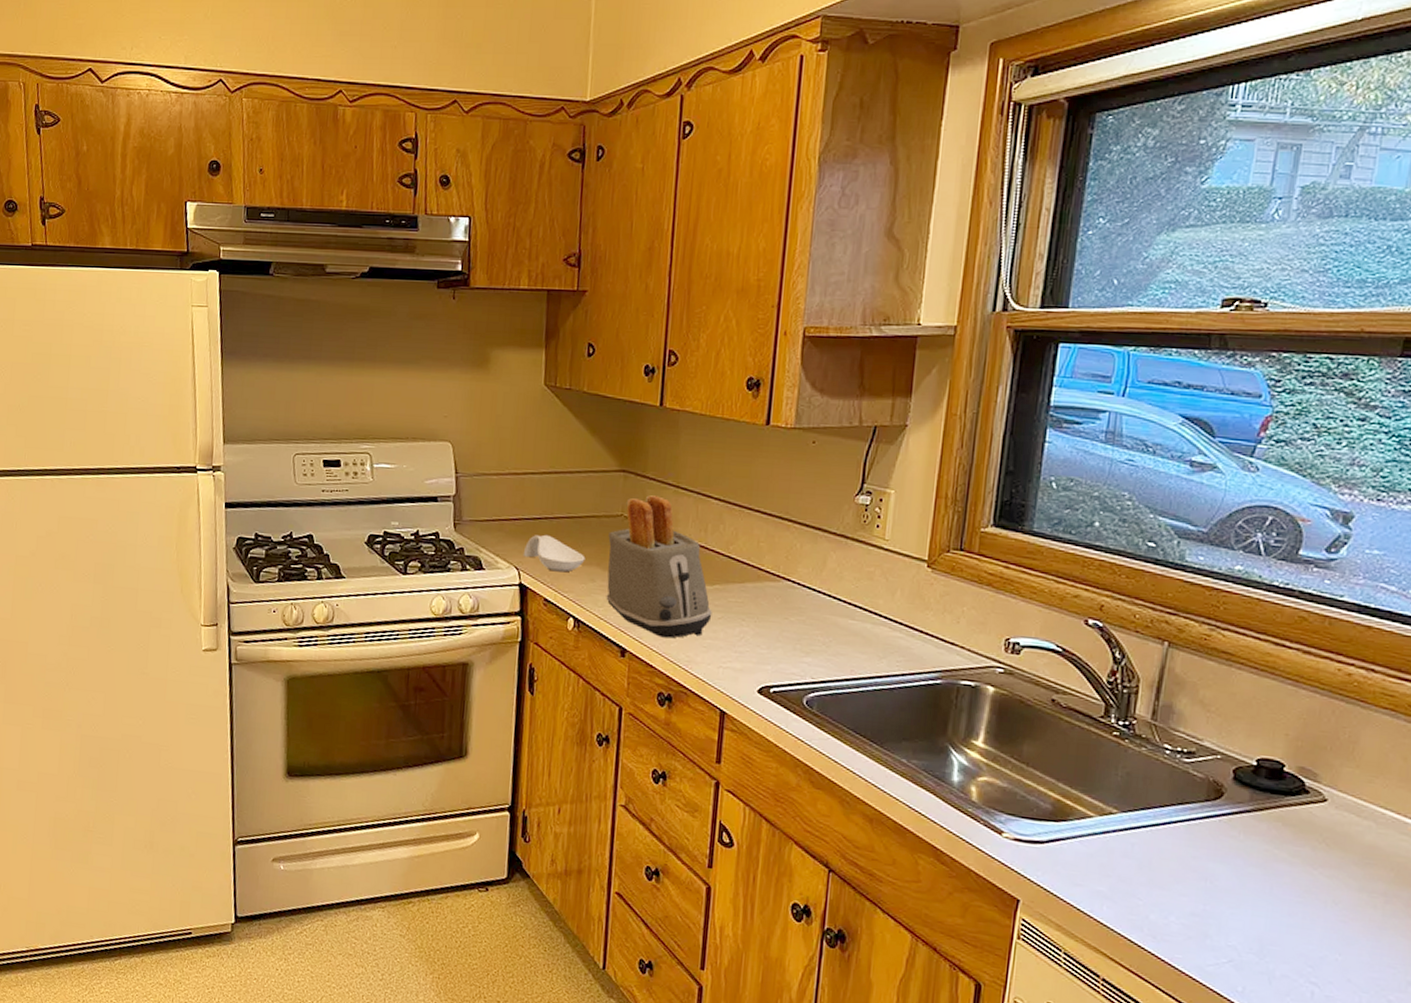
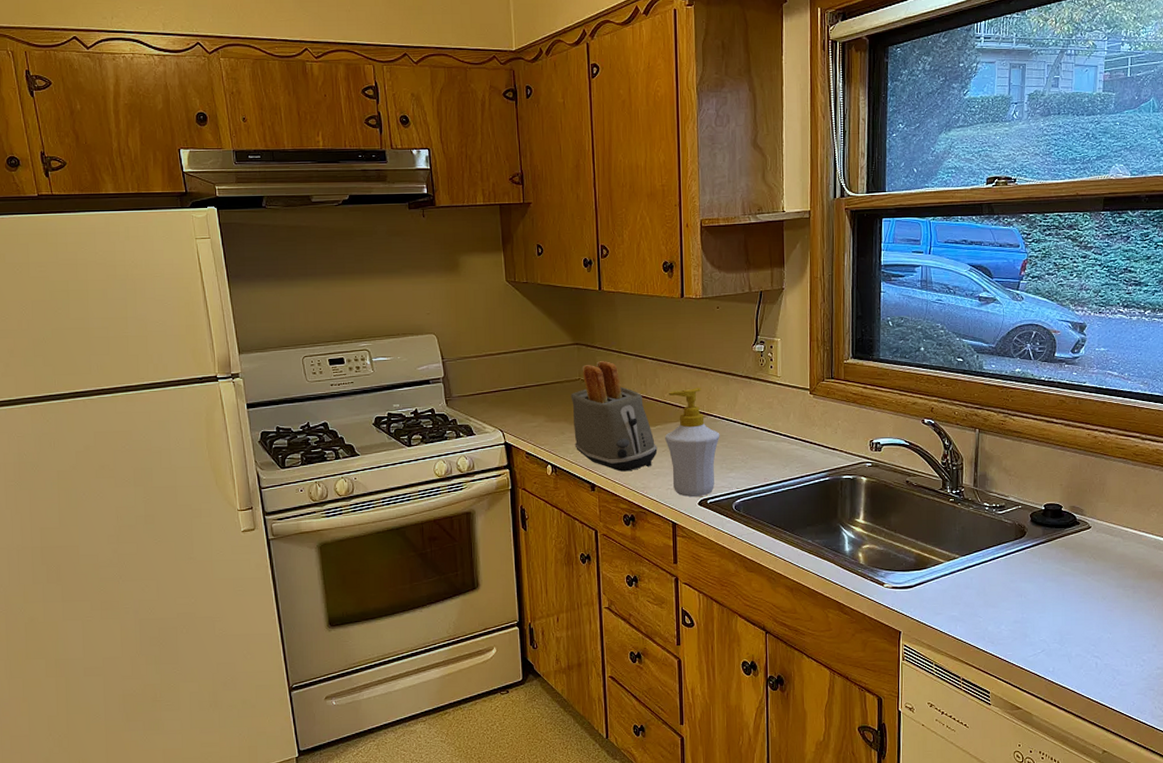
spoon rest: present [523,534,586,573] -> none [504,401,555,430]
soap bottle: none [722,542,797,683] -> present [664,388,720,498]

